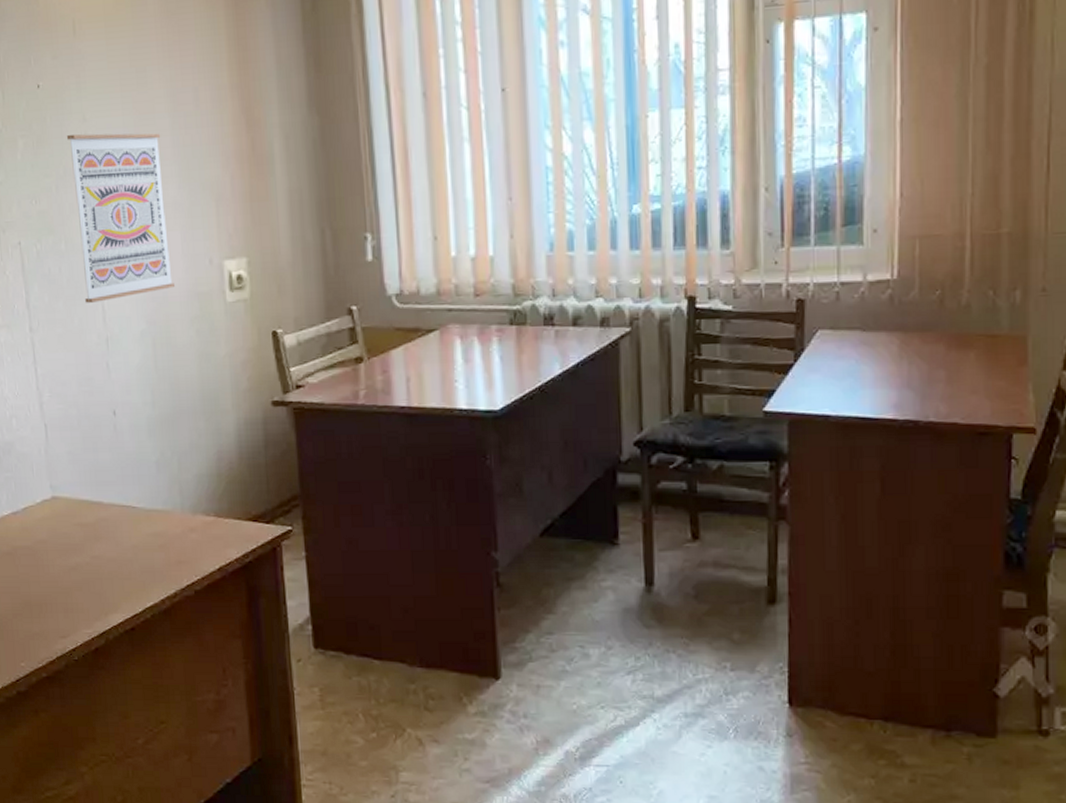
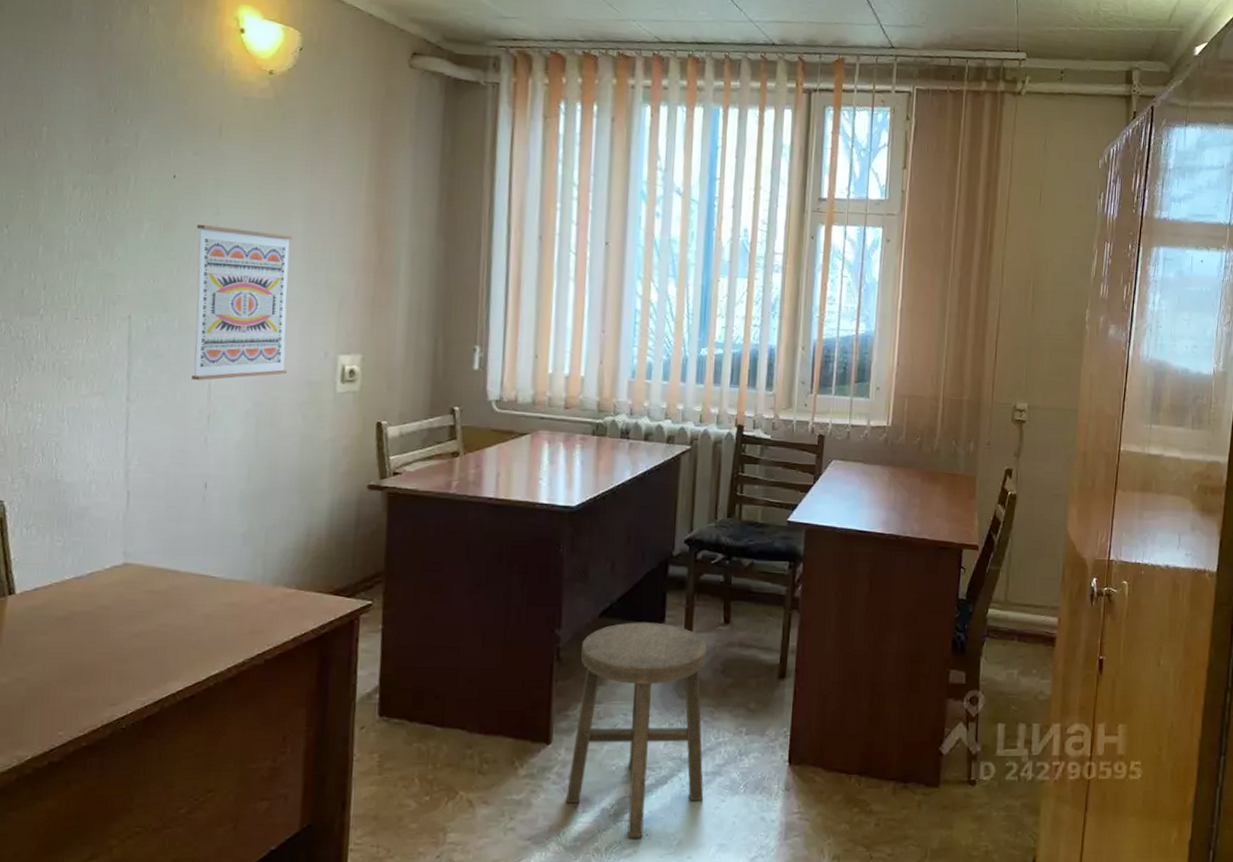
stool: none [523,540,685,785] -> present [565,622,707,838]

